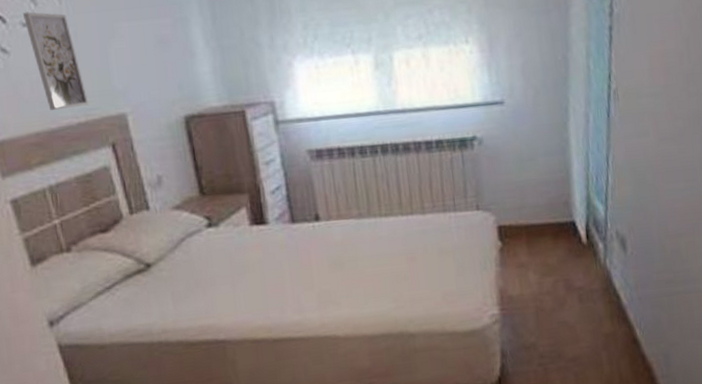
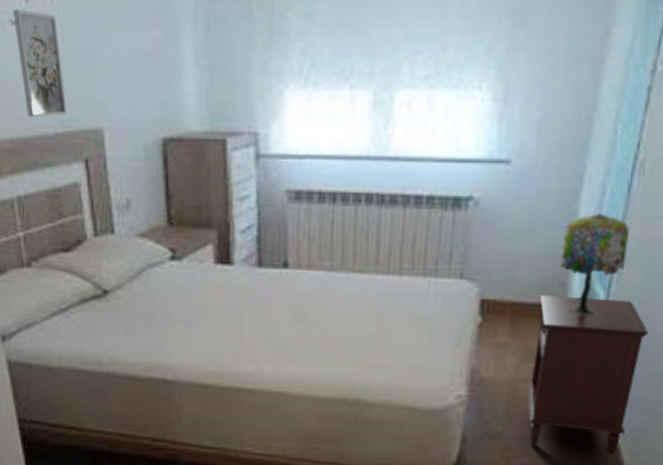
nightstand: none [548,210,647,351] -> present [527,294,649,455]
table lamp: none [559,138,617,230] -> present [560,213,630,317]

